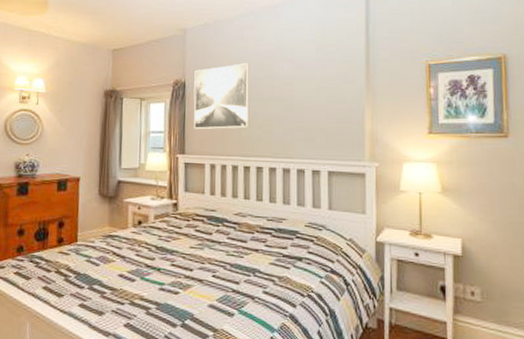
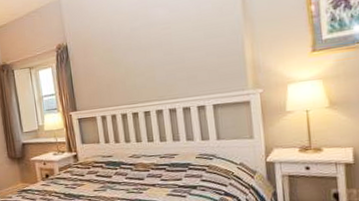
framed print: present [193,63,250,130] -> none [74,16,133,87]

